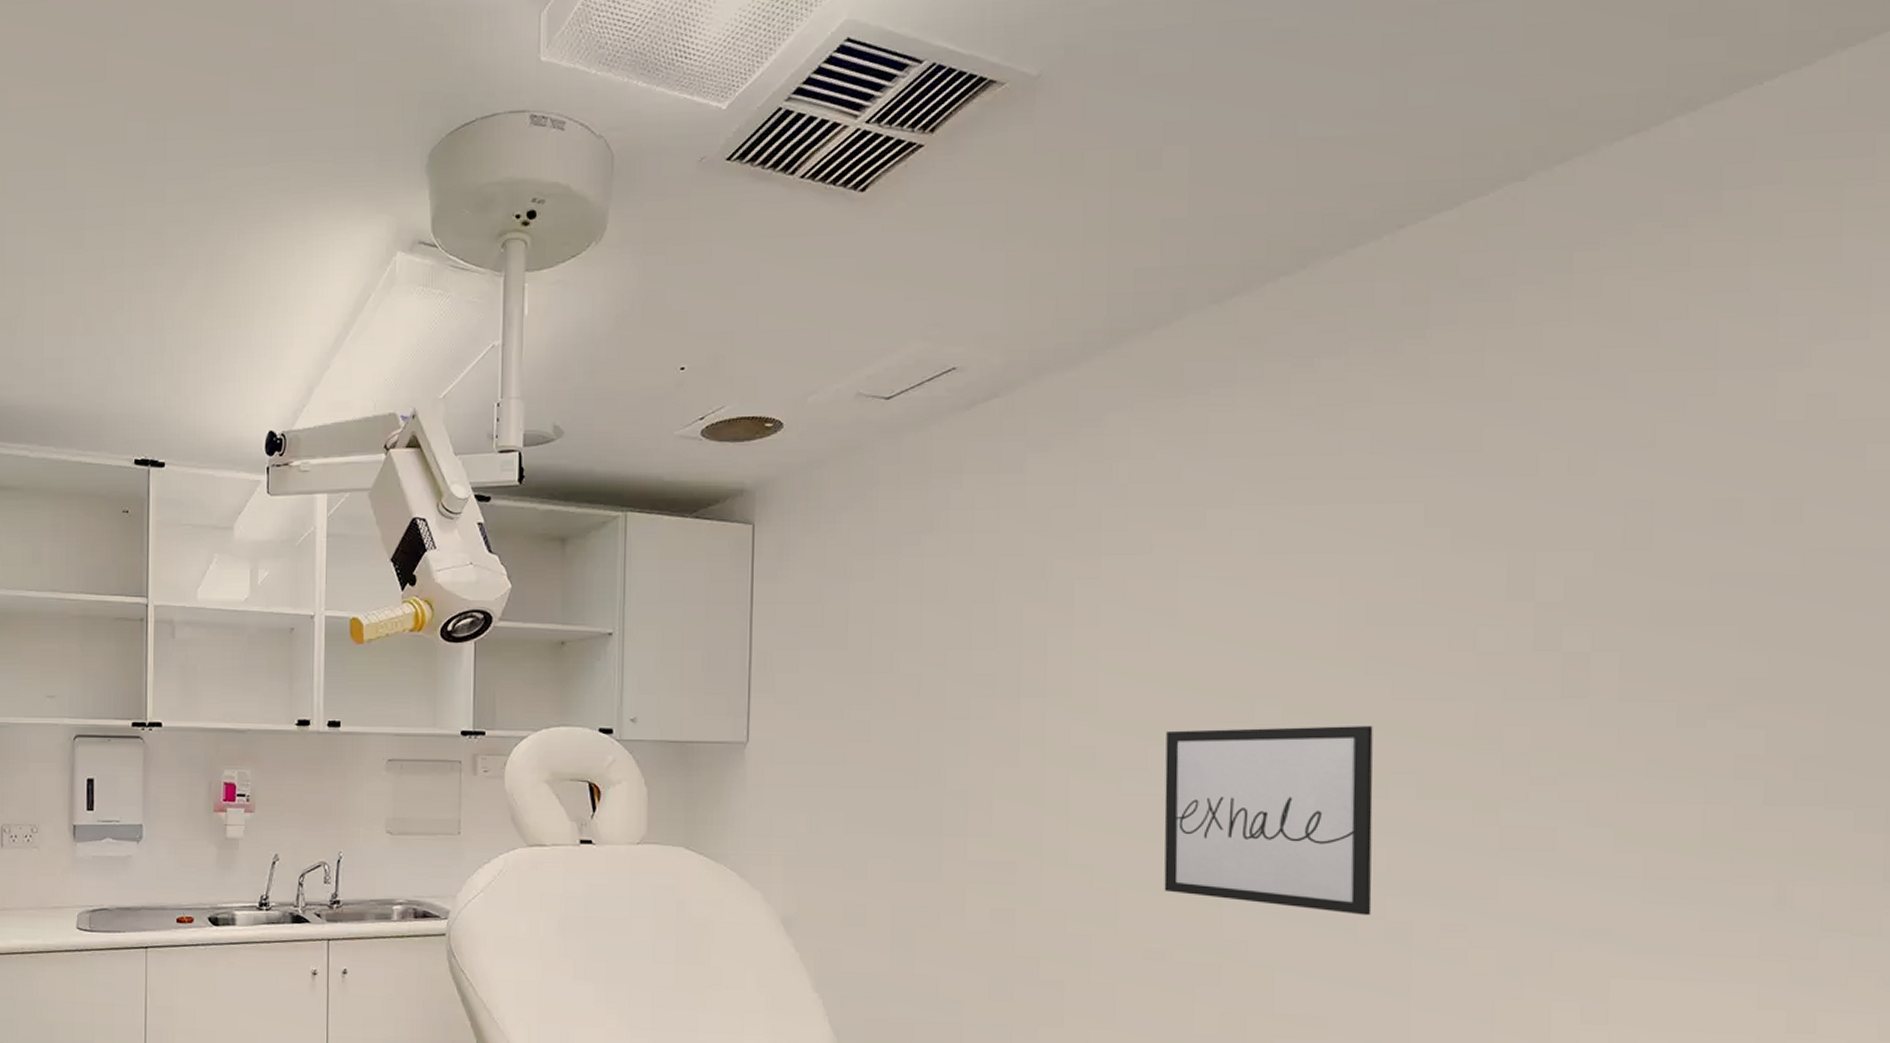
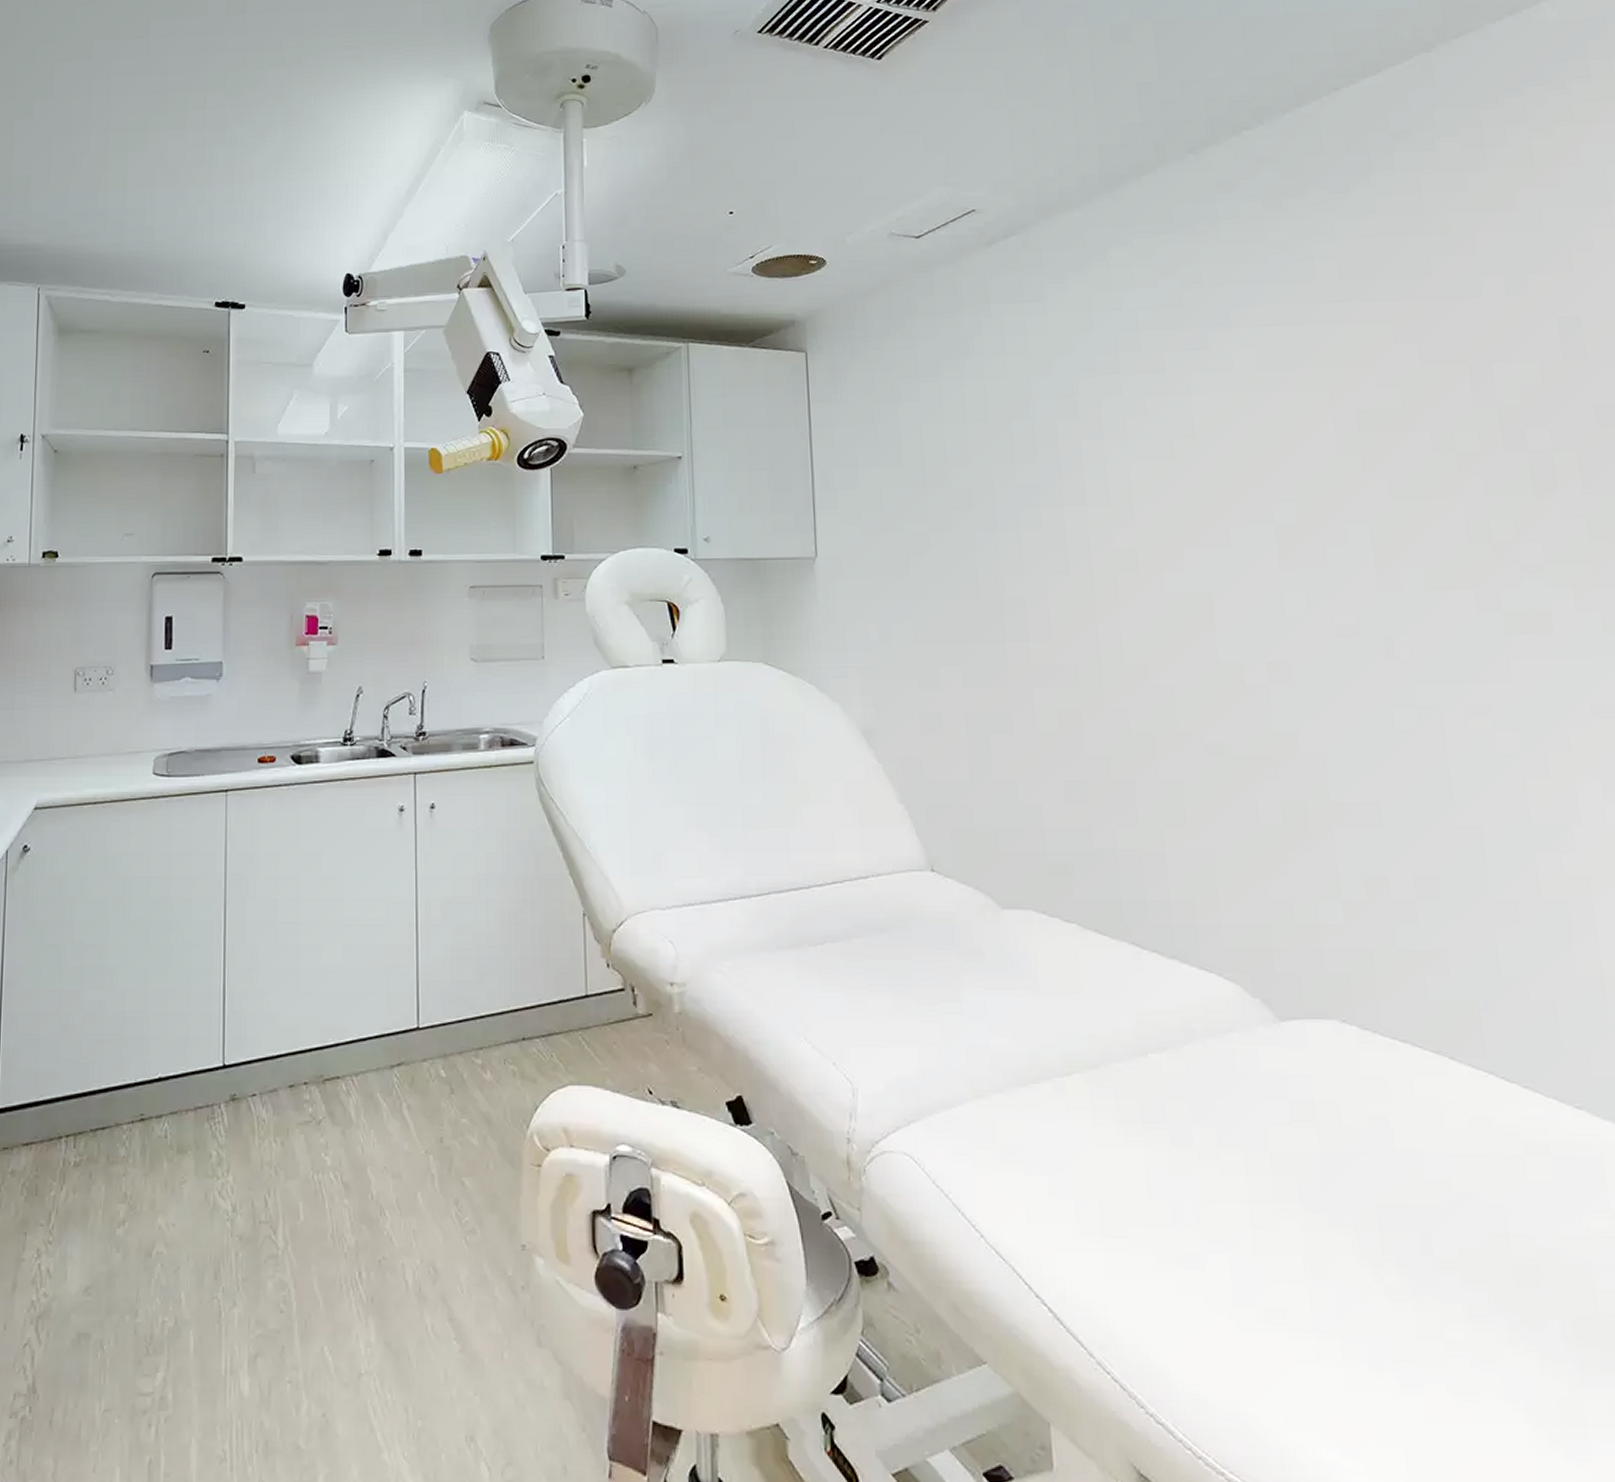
wall art: present [1164,726,1373,916] -> none [1198,523,1404,702]

